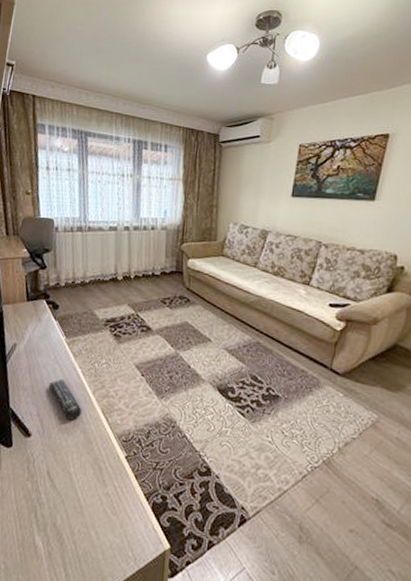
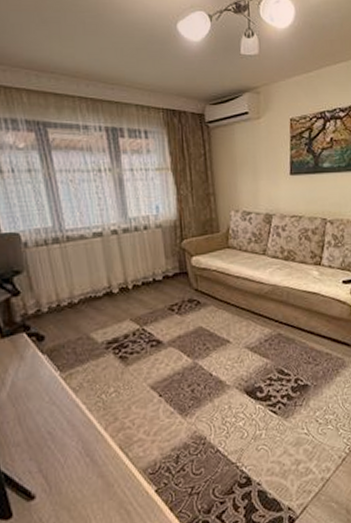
remote control: present [48,378,82,420] -> none [47,421,94,467]

